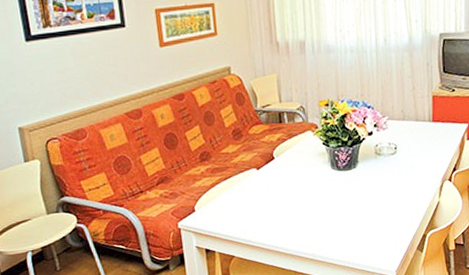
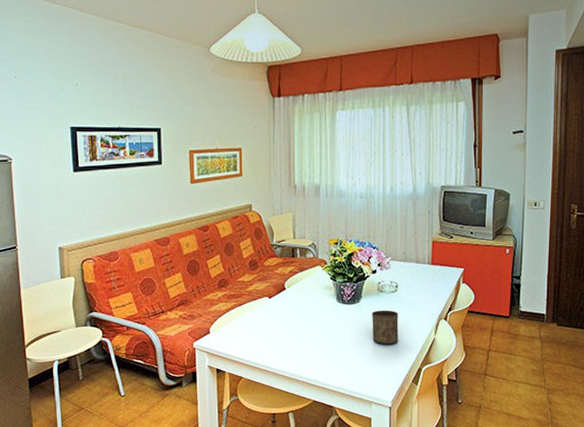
cup: none [370,174,401,212] -> present [372,310,399,345]

